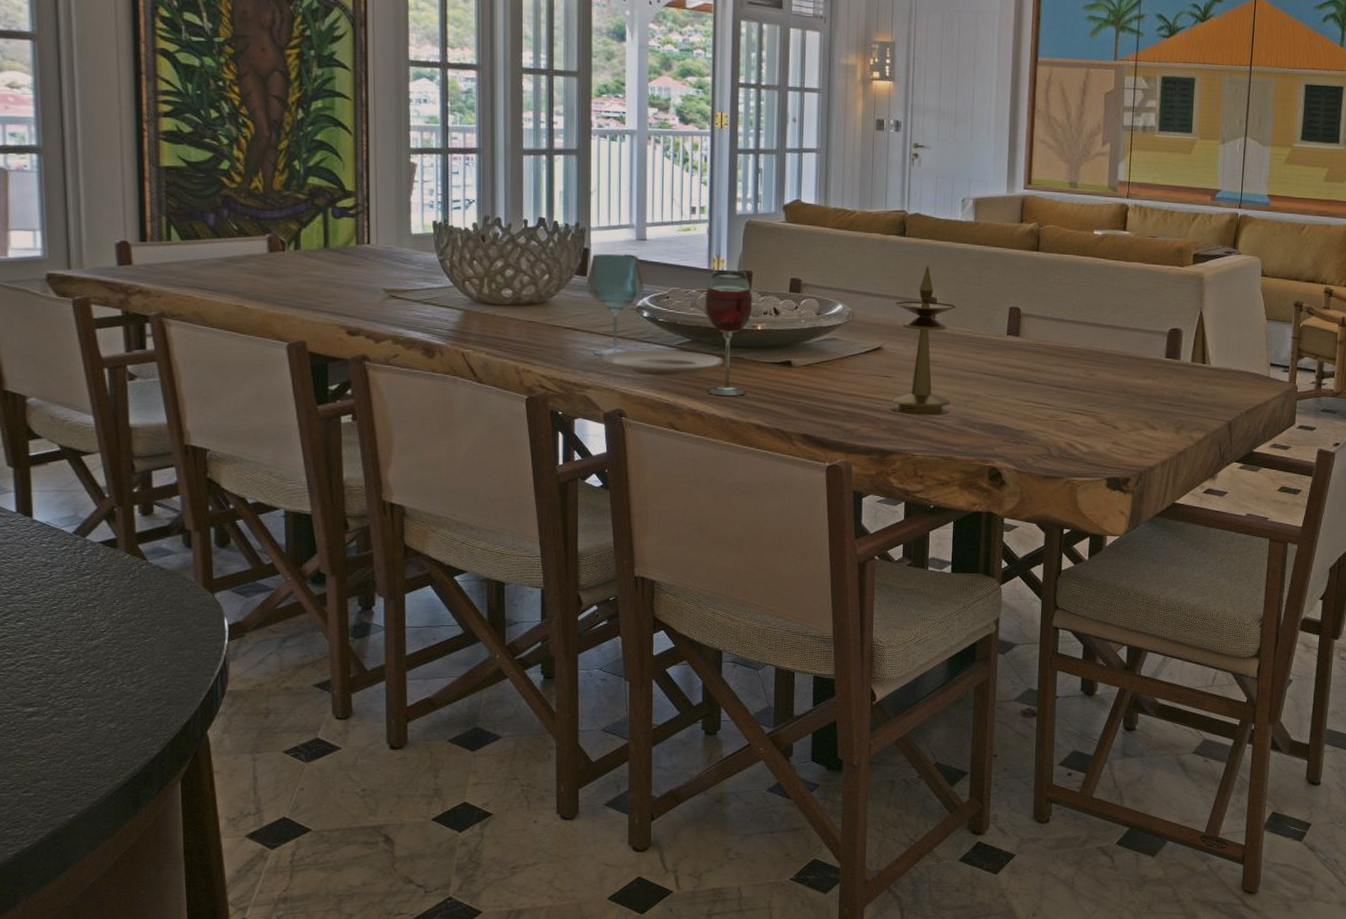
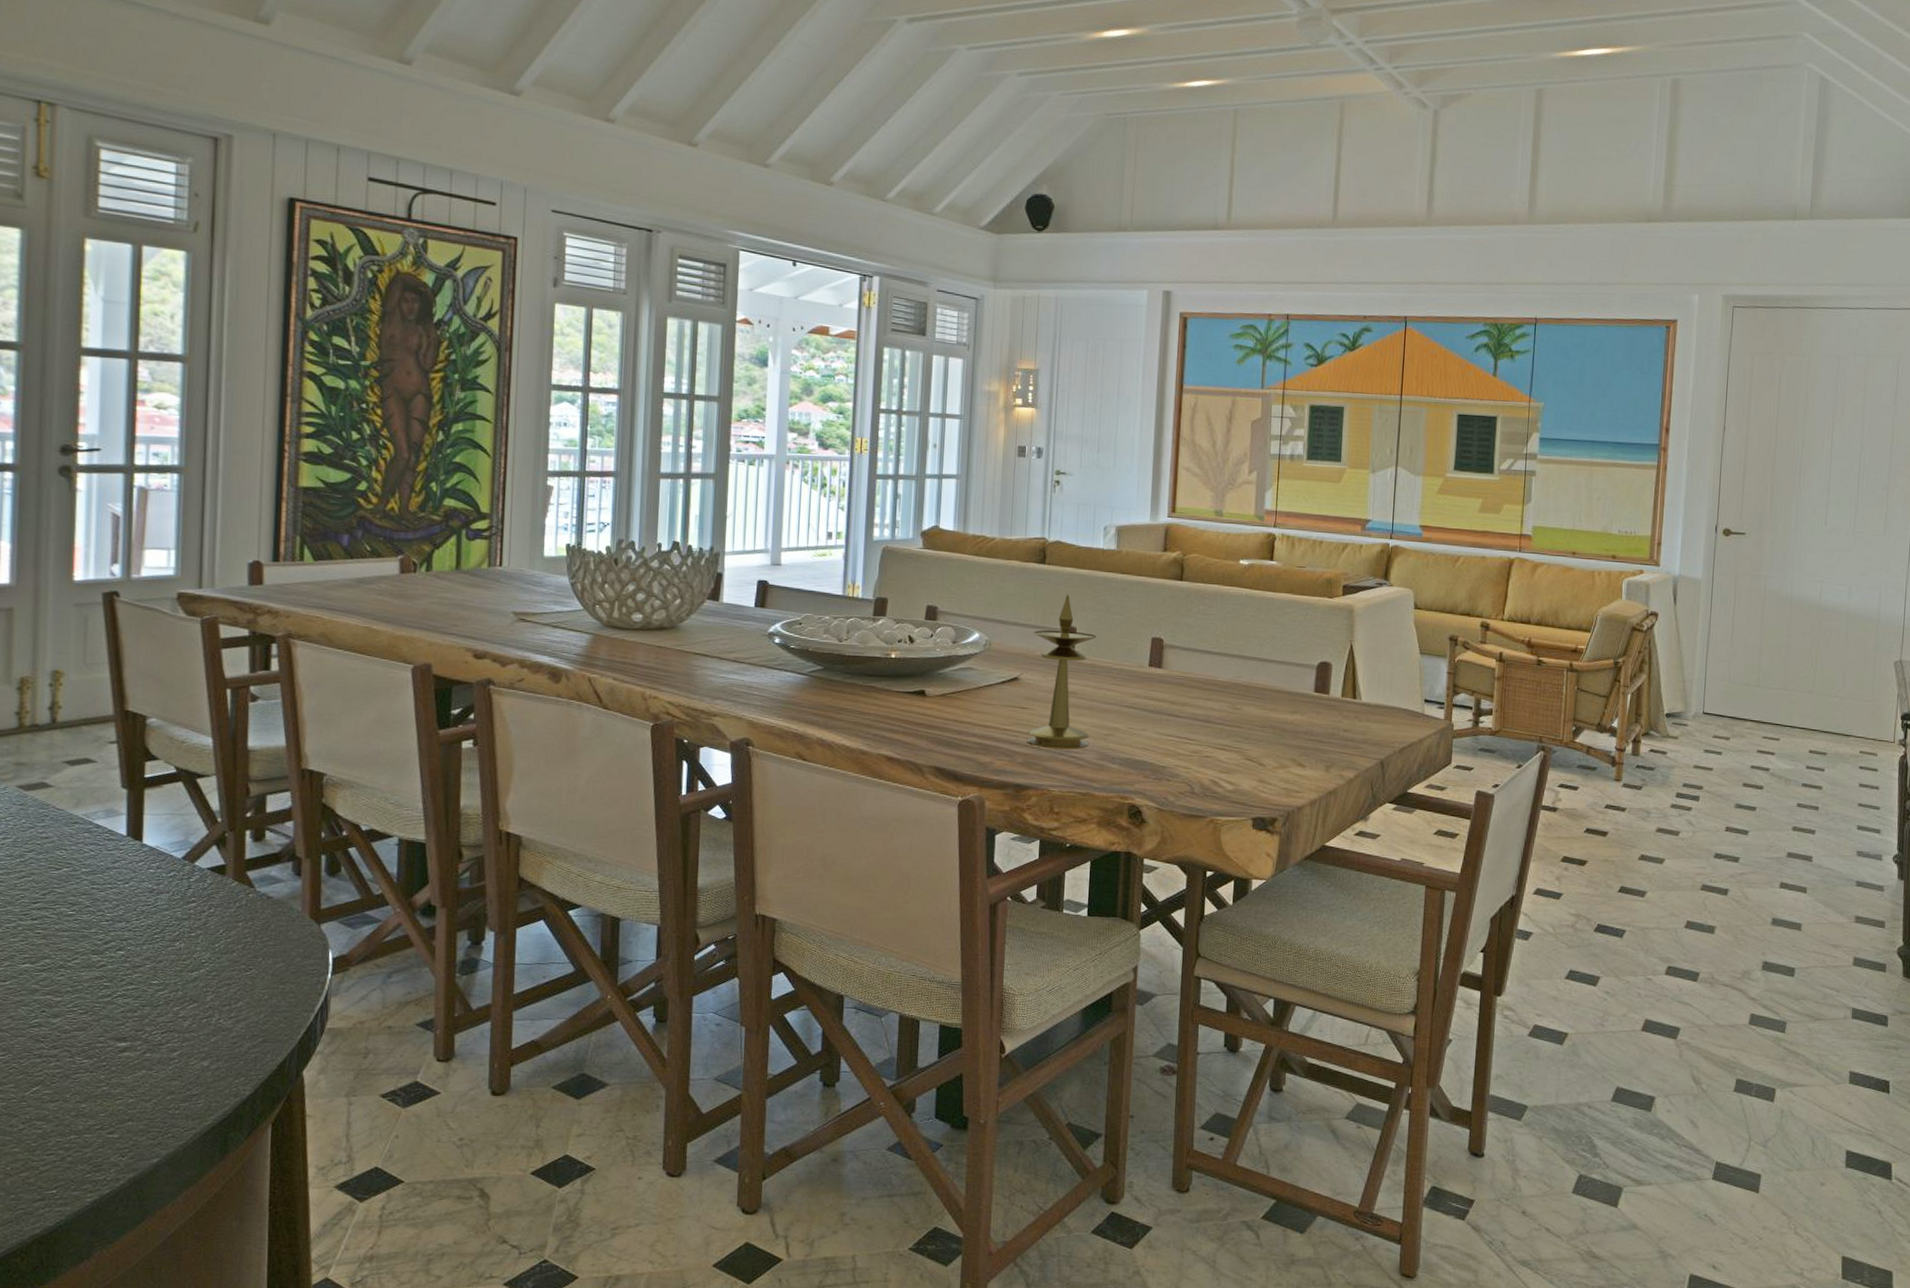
wine glass: present [586,253,645,357] -> none [718,578,778,684]
plate: present [600,349,724,376] -> none [729,677,856,705]
wineglass: present [705,269,753,396] -> none [837,595,888,726]

